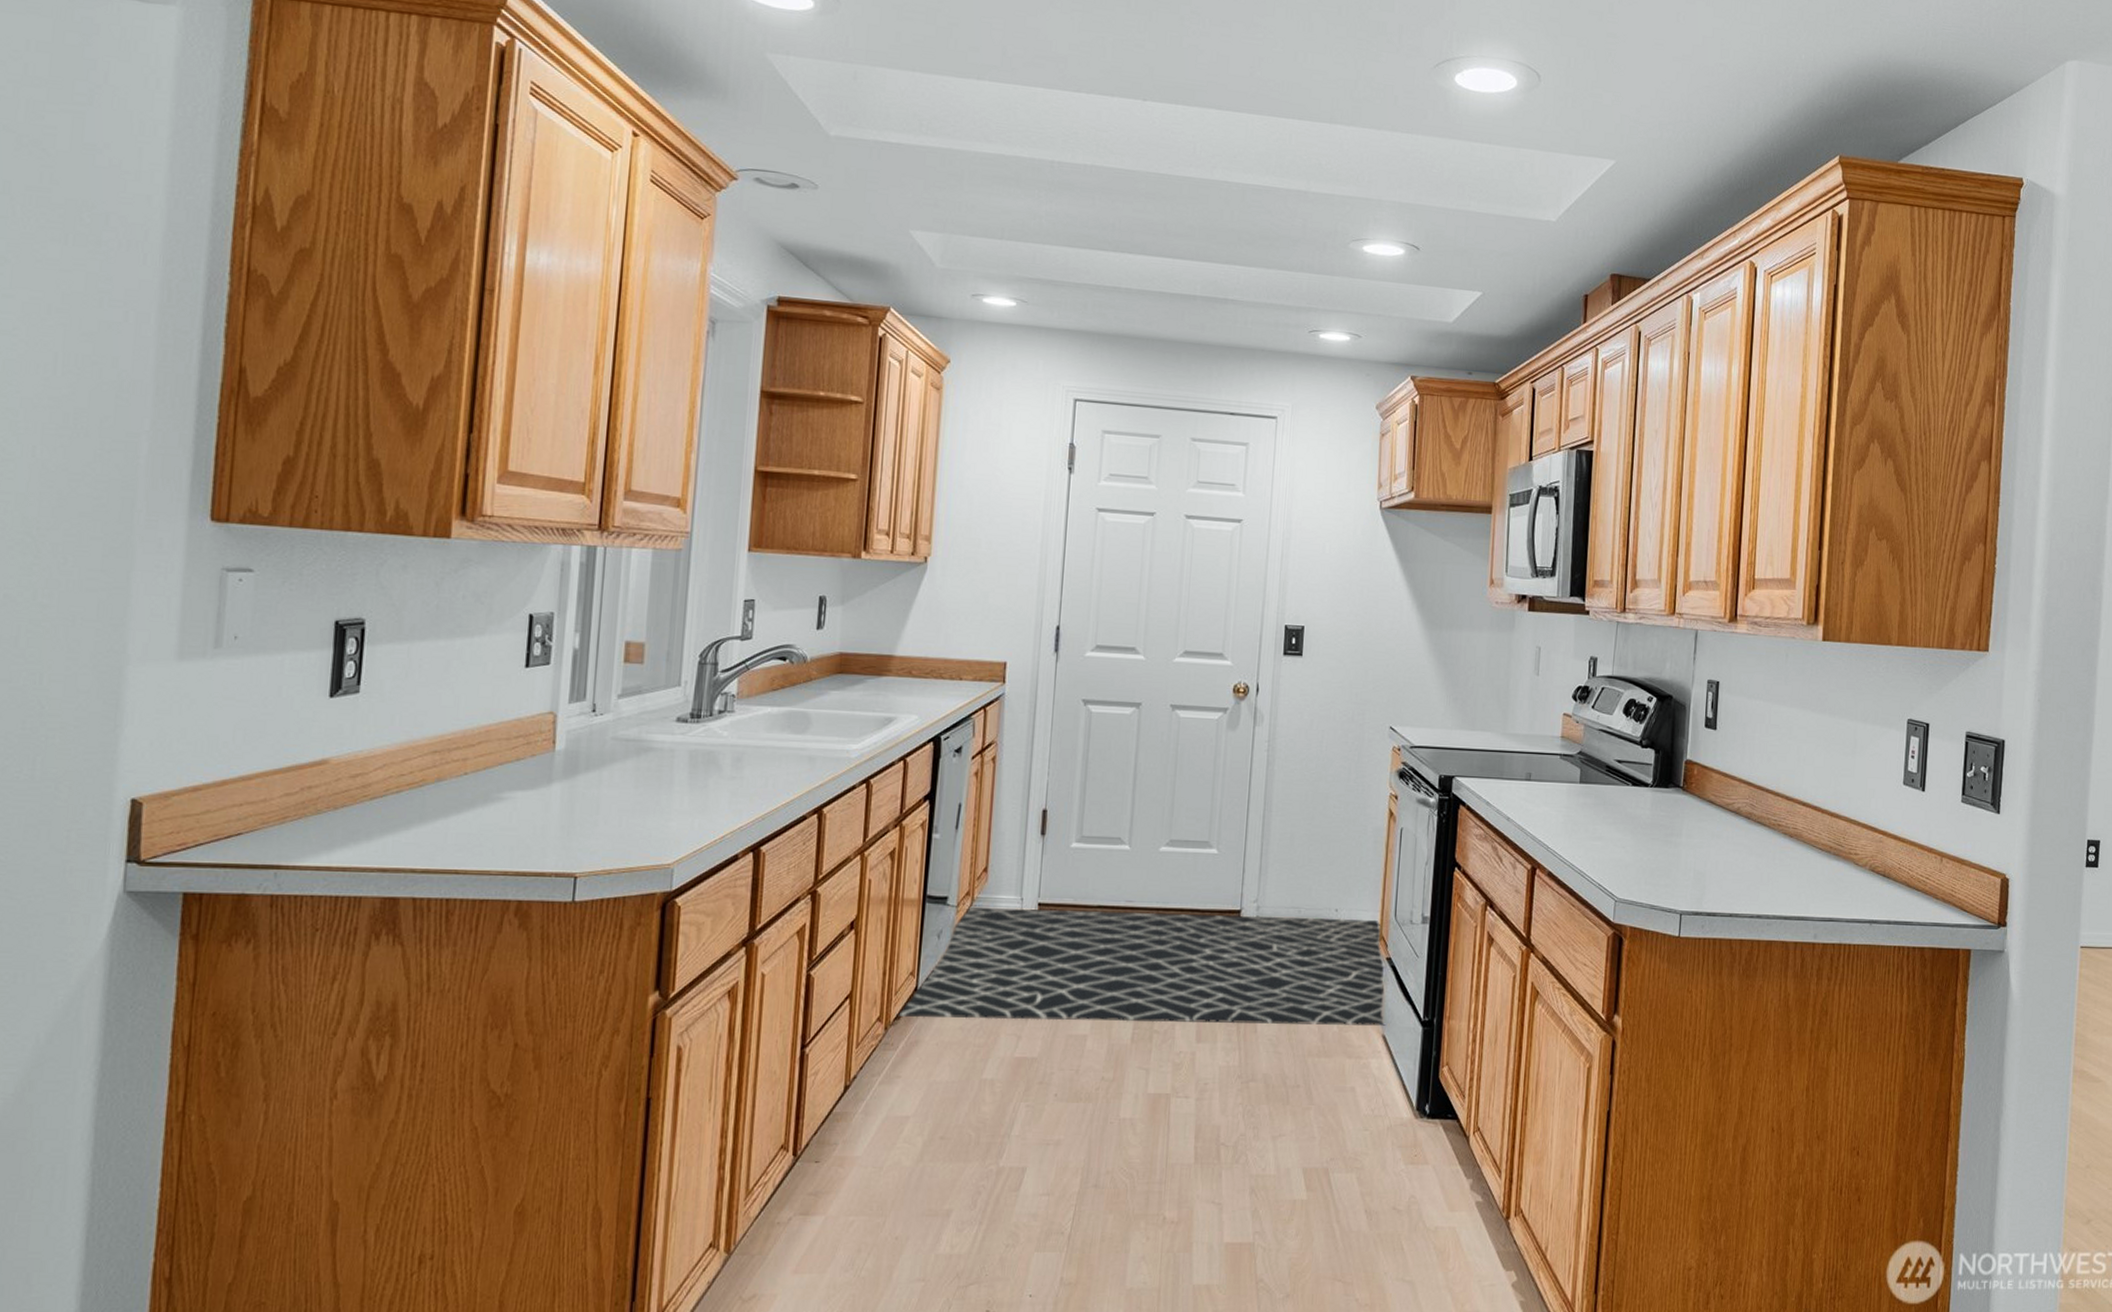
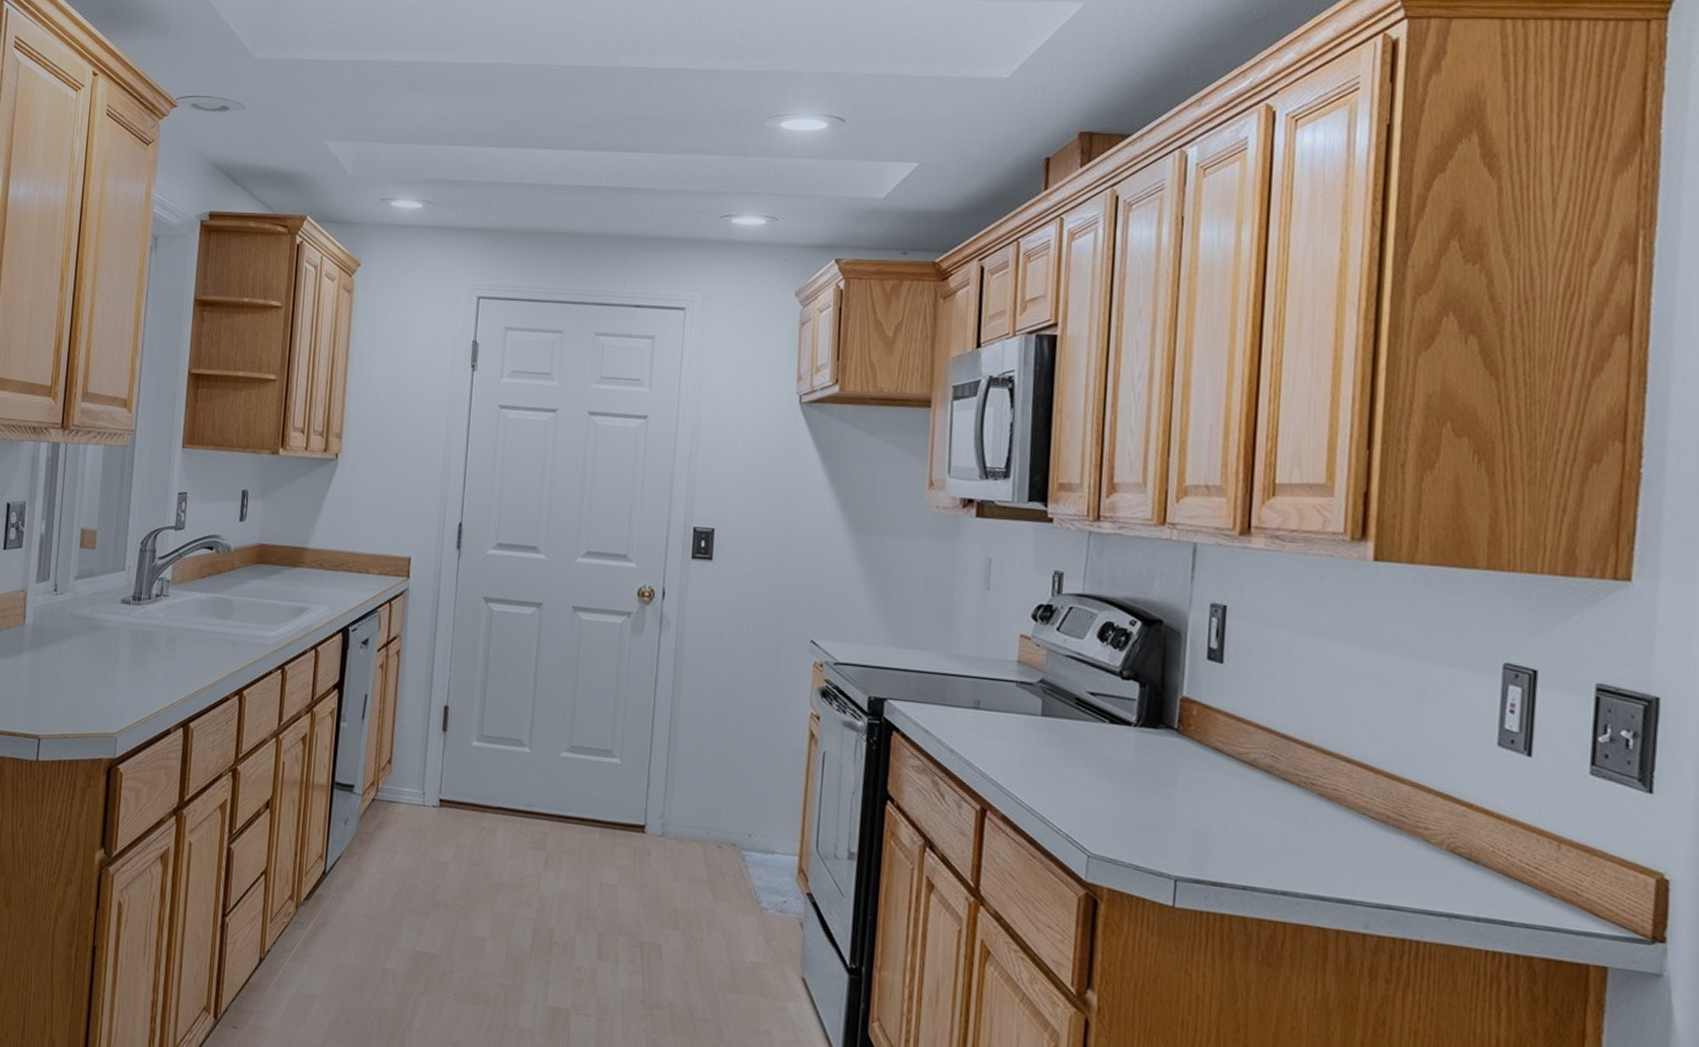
rug: present [898,908,1386,1026] -> none [308,797,806,968]

